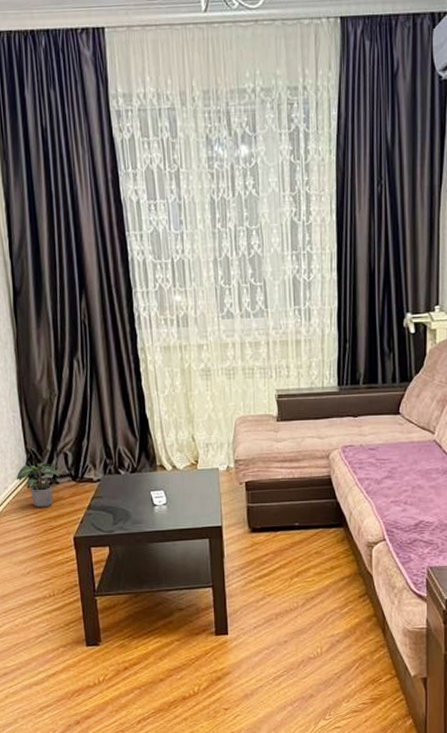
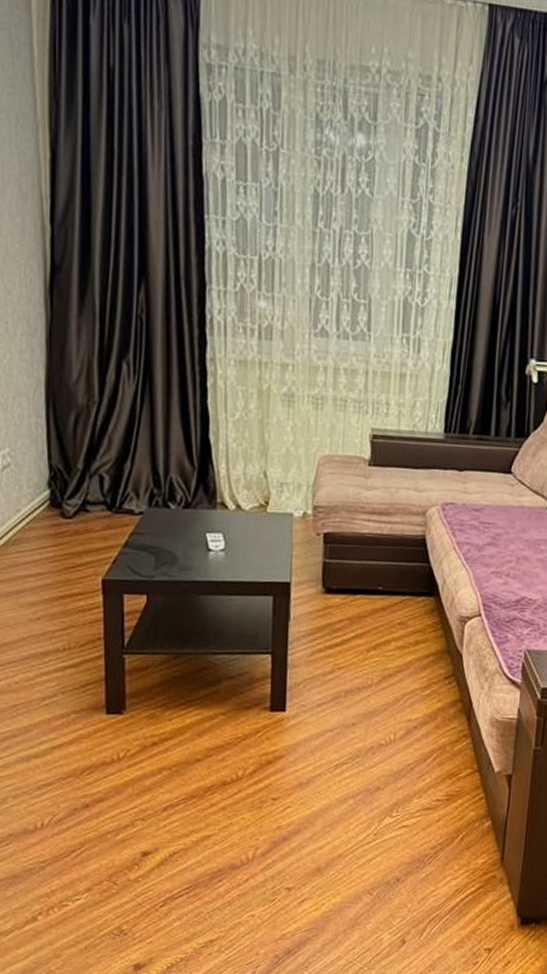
potted plant: present [16,463,59,508] -> none [32,484,91,540]

